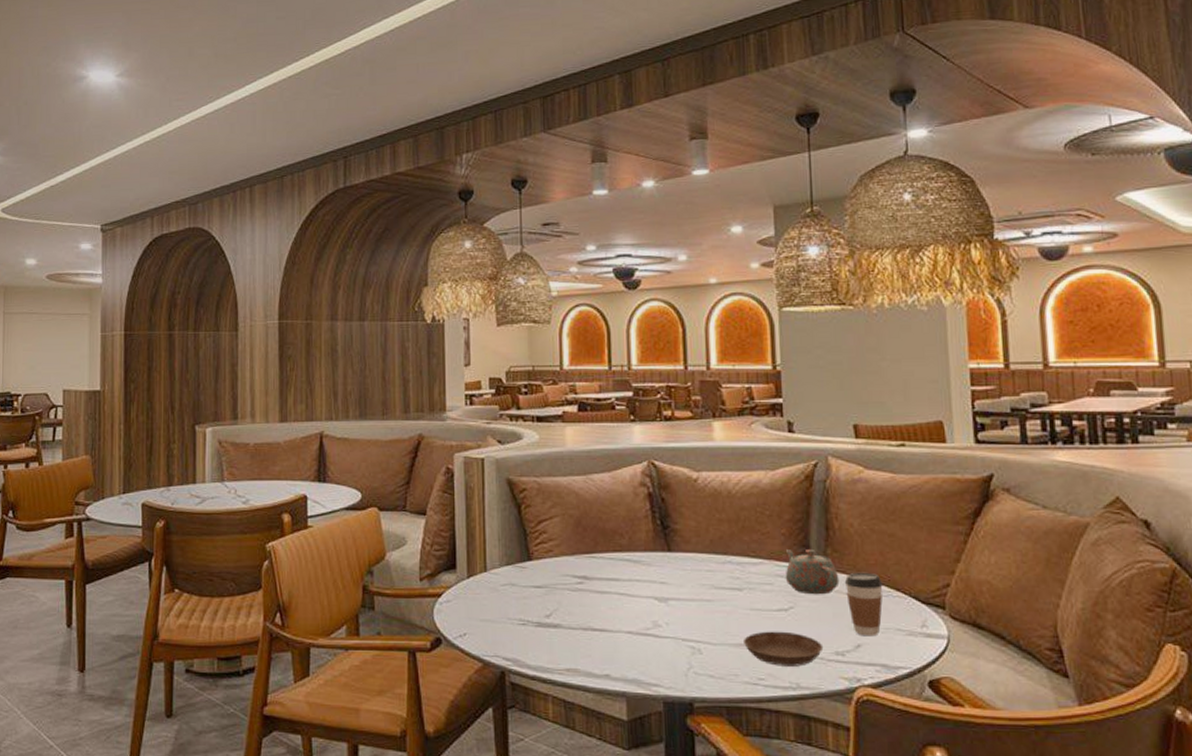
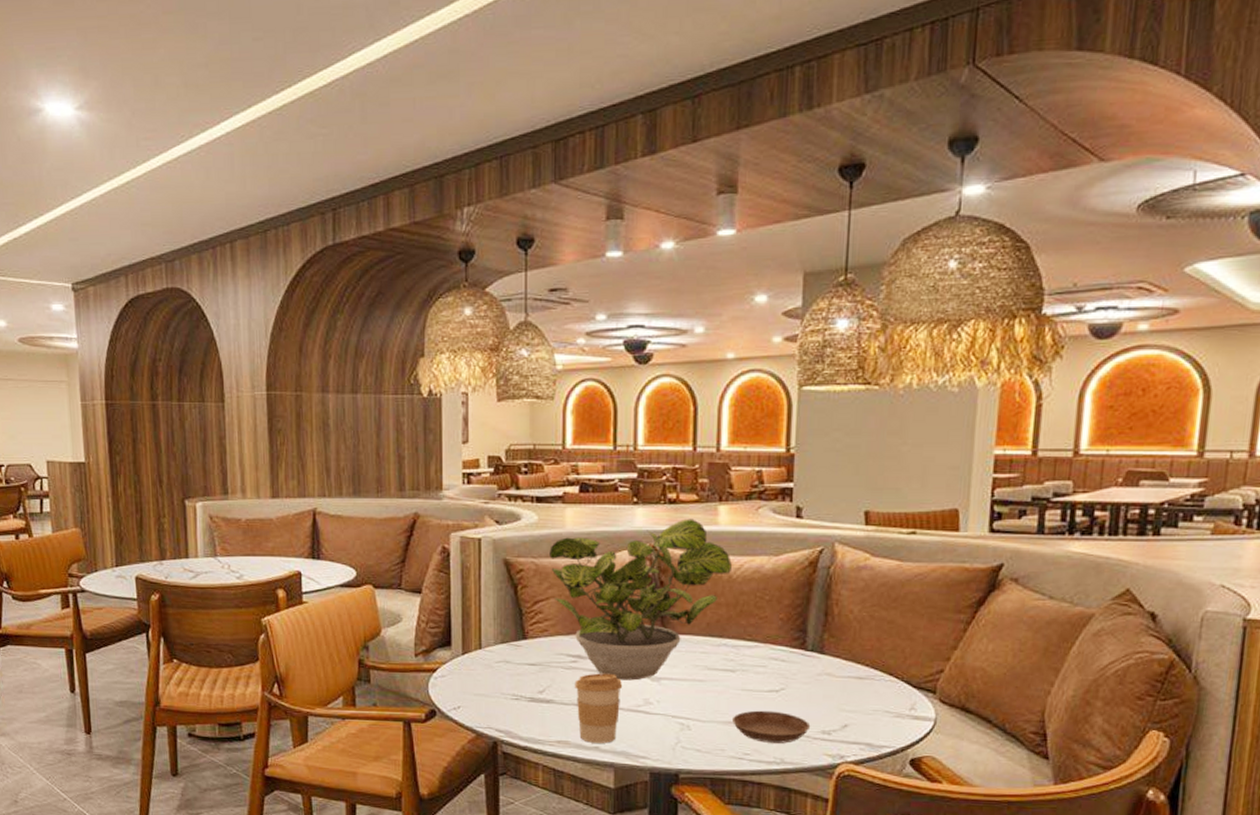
potted plant: none [551,435,730,602] -> present [549,519,732,681]
coffee cup: none [581,594,629,671] -> present [574,673,622,743]
teapot: present [785,550,840,595] -> none [779,634,833,678]
coffee cup: present [844,572,883,637] -> none [838,657,877,718]

